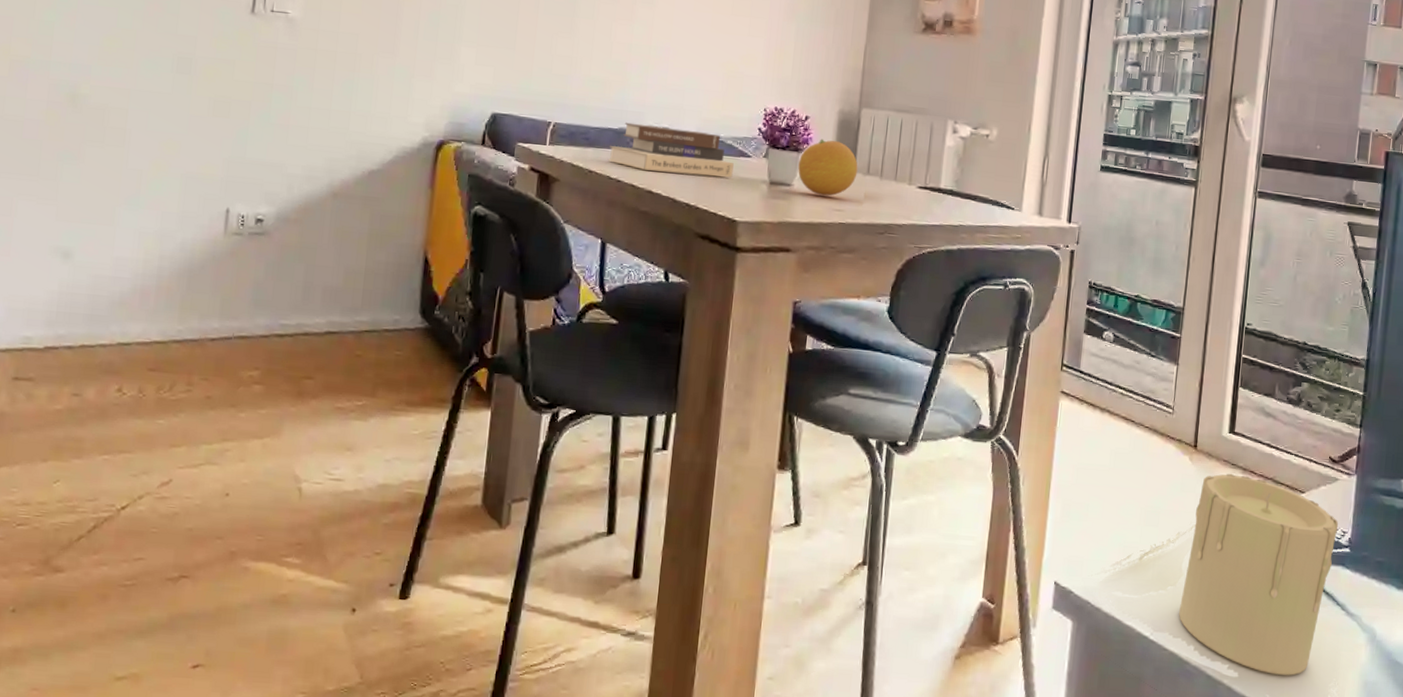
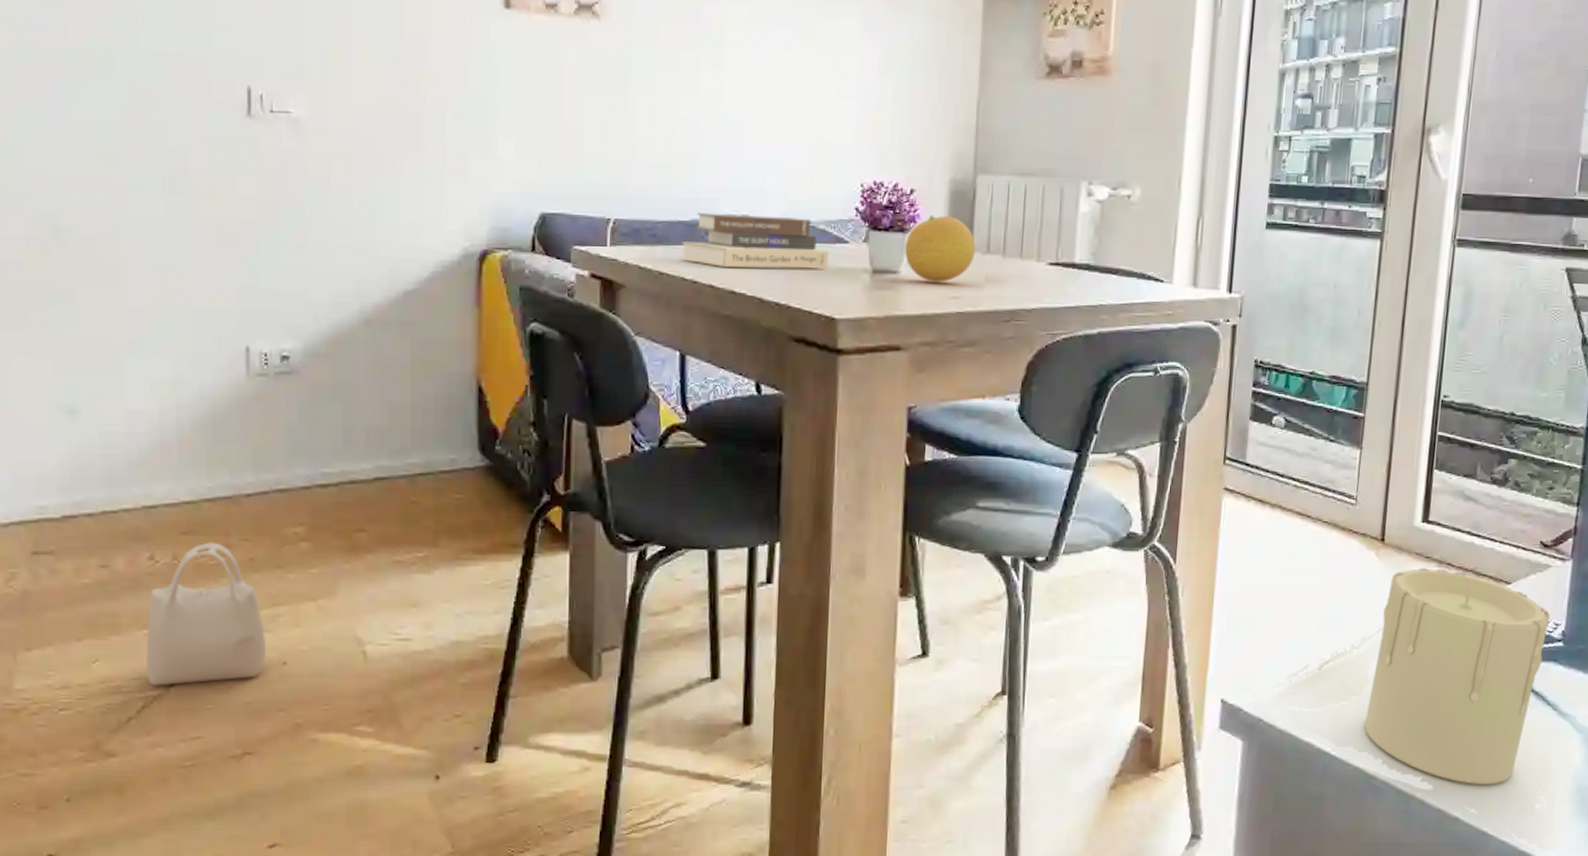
handbag: none [101,379,213,509] -> present [146,542,267,686]

